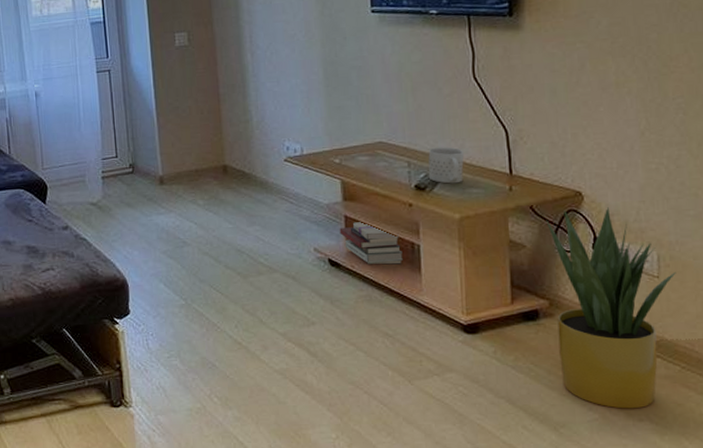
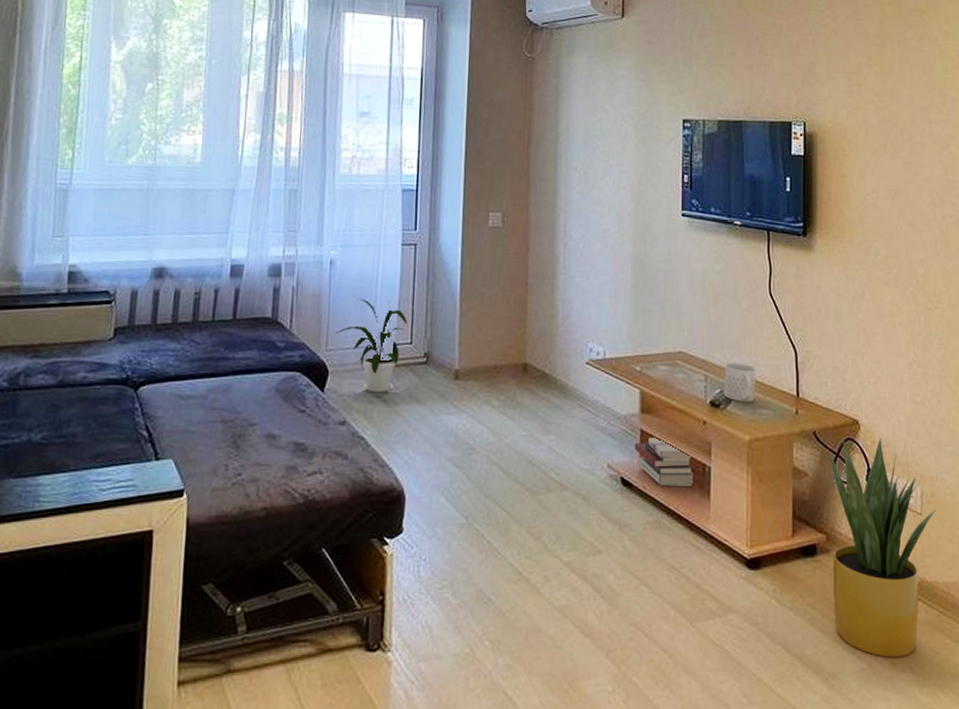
house plant: none [49,123,111,202] -> present [336,299,408,393]

